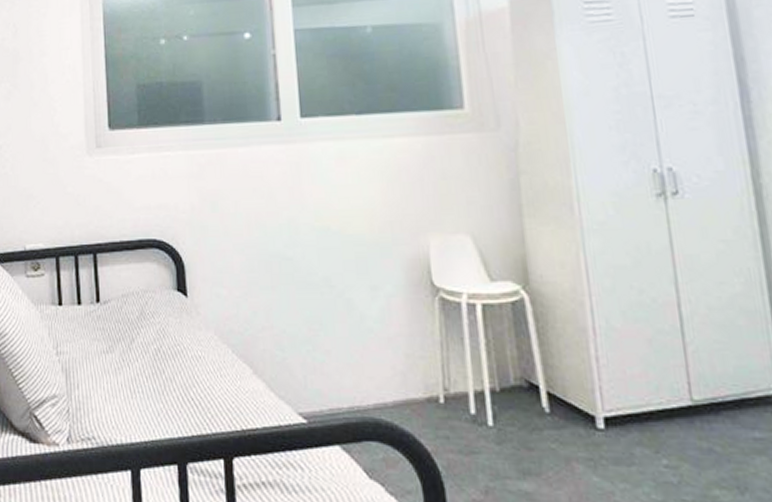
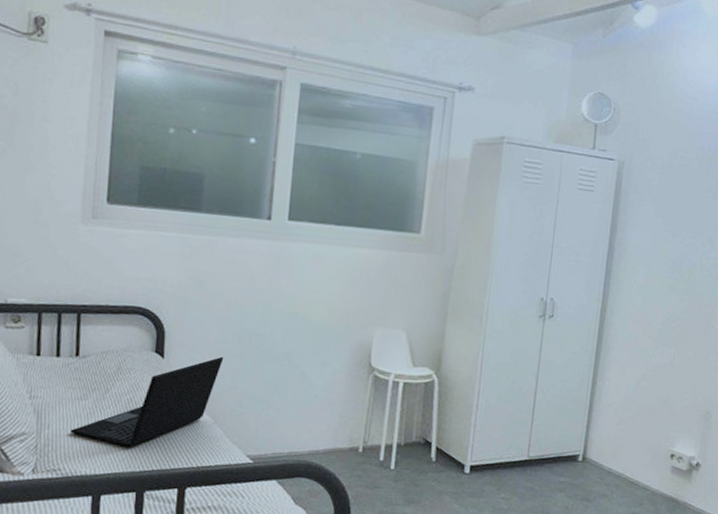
laptop: none [100,289,253,409] -> present [70,356,224,448]

